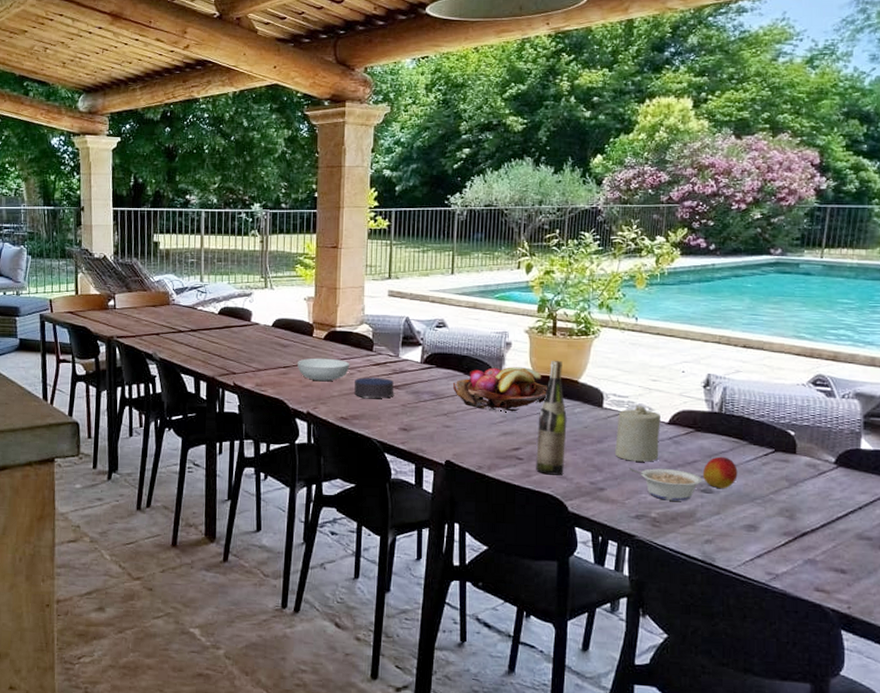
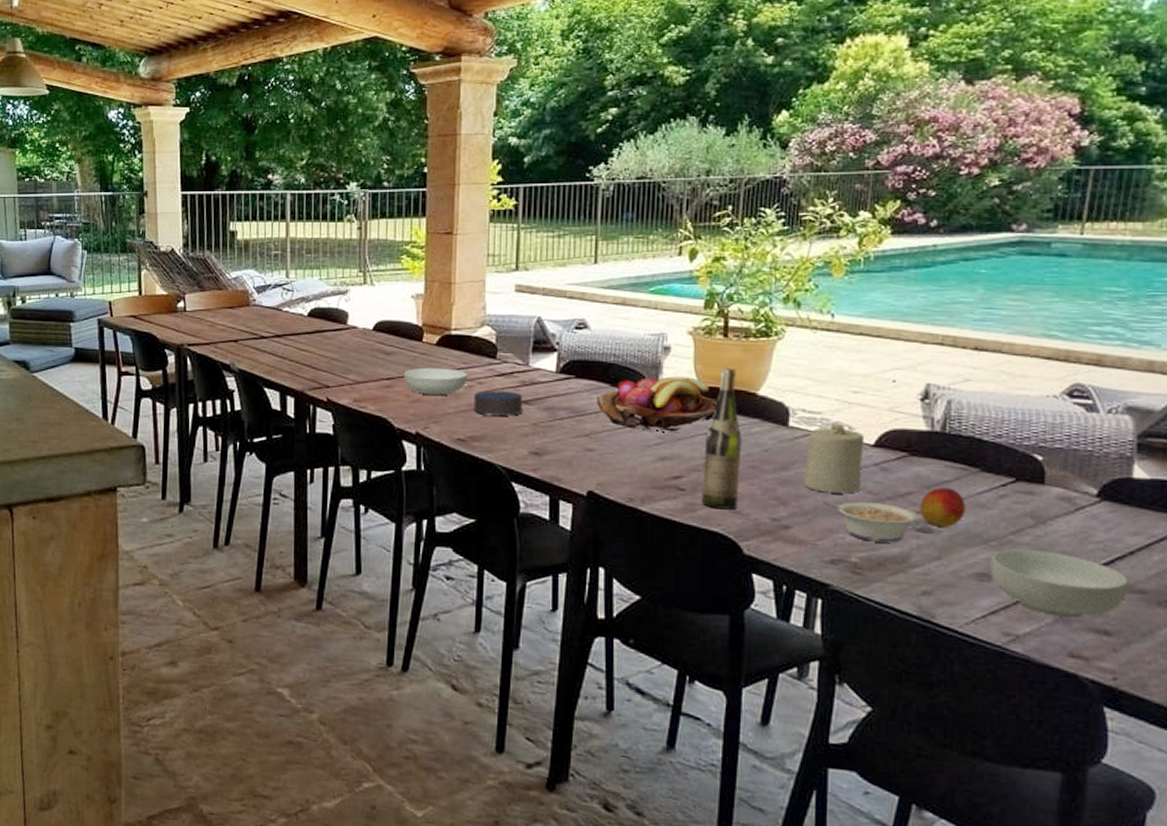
cereal bowl: none [757,505,859,560] -> present [991,549,1129,619]

